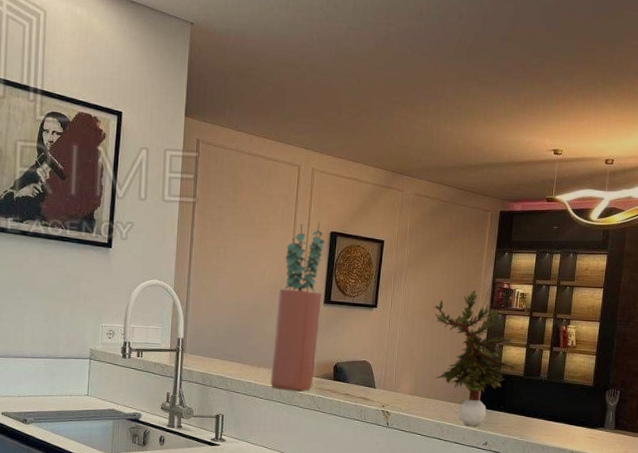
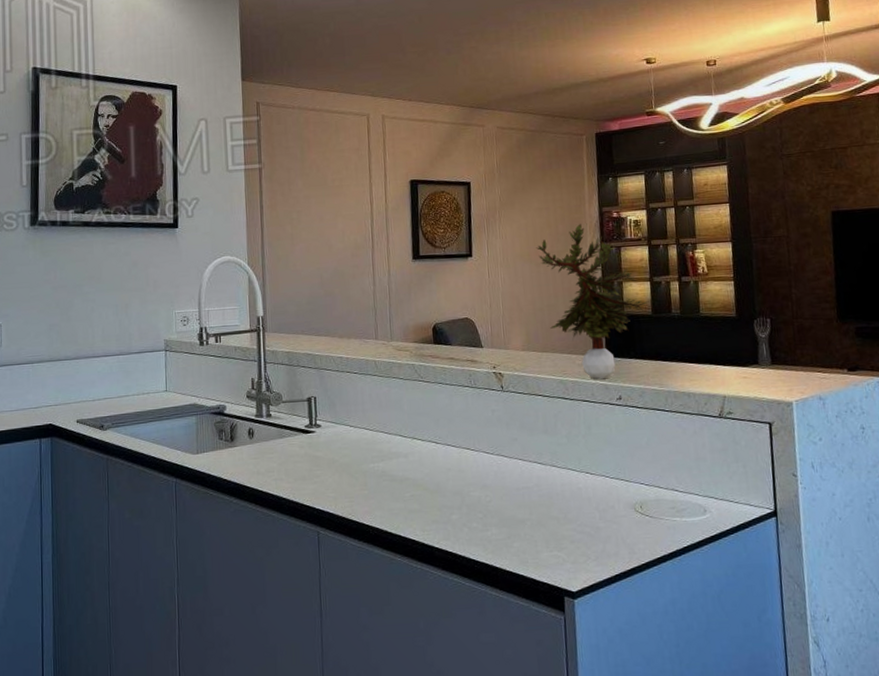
vase: present [271,222,325,392] -> none [361,171,411,362]

